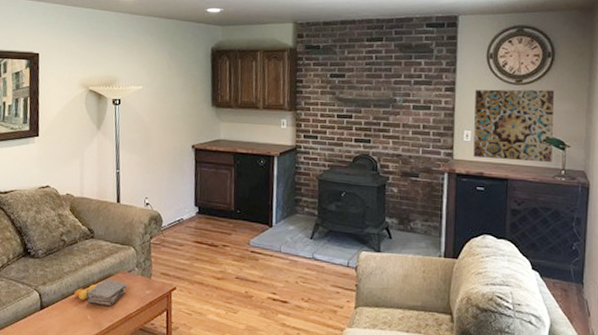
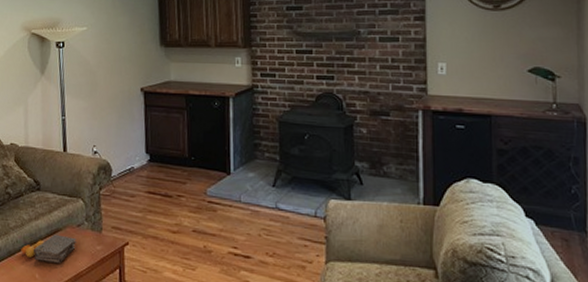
wall art: present [473,89,555,162] -> none [448,15,541,95]

